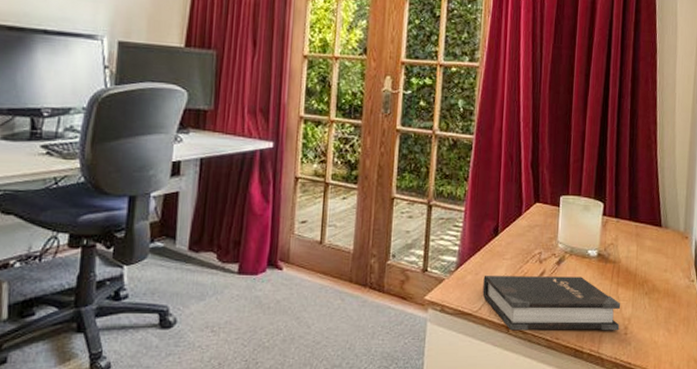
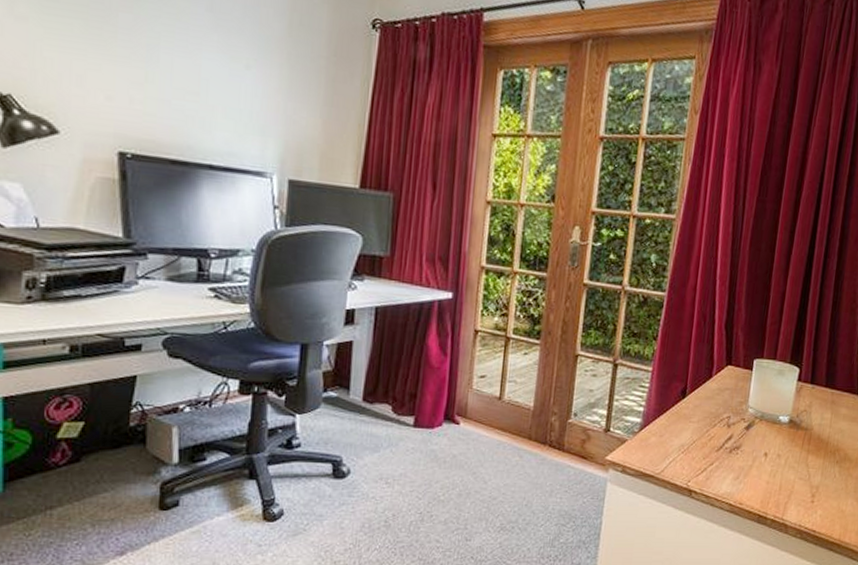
hardback book: present [482,276,621,331] -> none [666,438,810,498]

